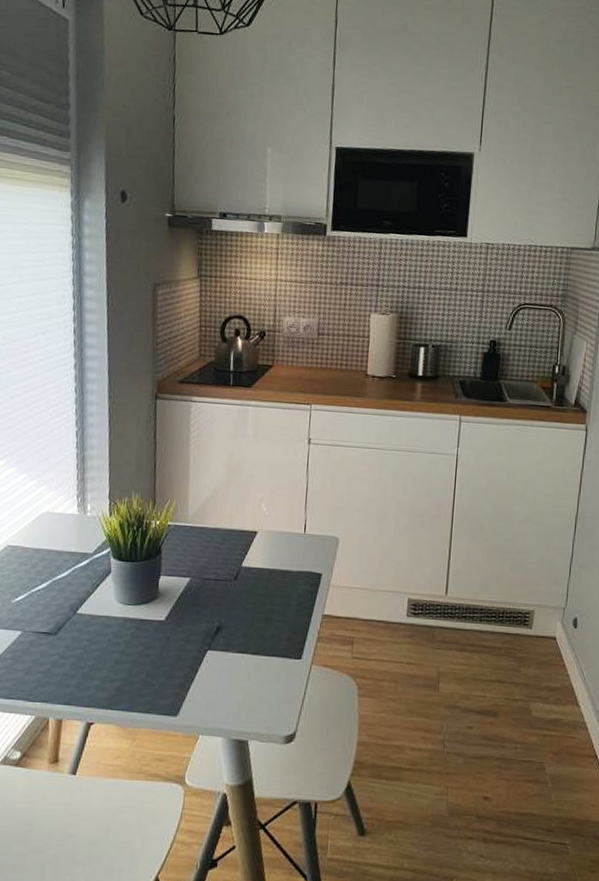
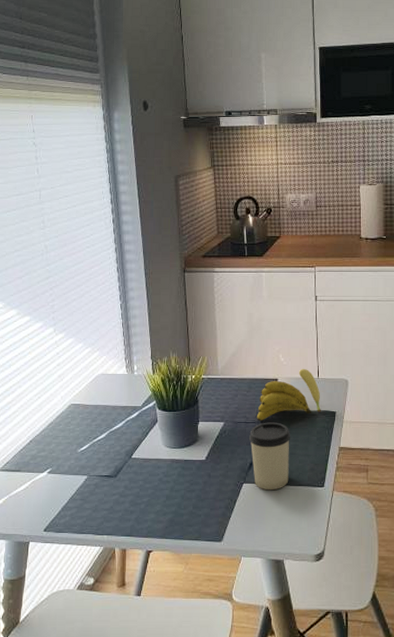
cup: none [218,581,268,660] -> present [248,422,291,491]
banana: none [229,522,306,579] -> present [256,369,322,421]

